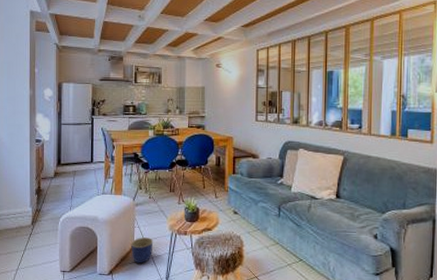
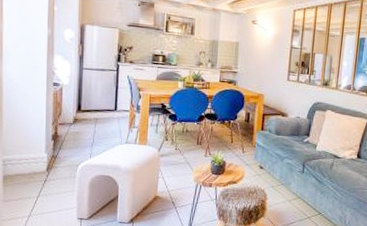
planter: present [131,237,154,264] -> none [154,187,178,213]

